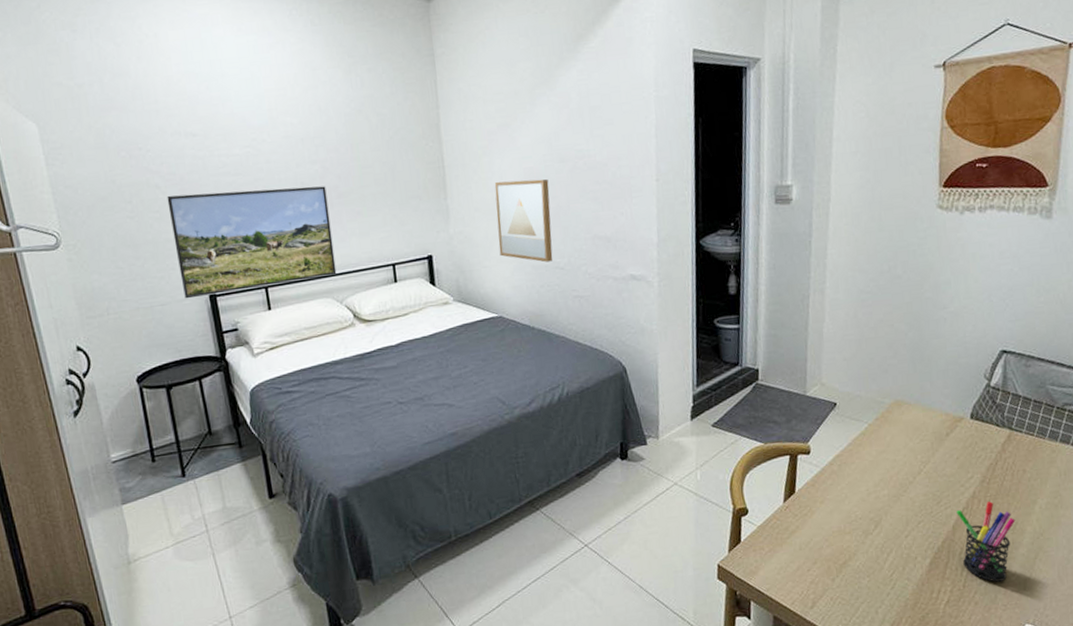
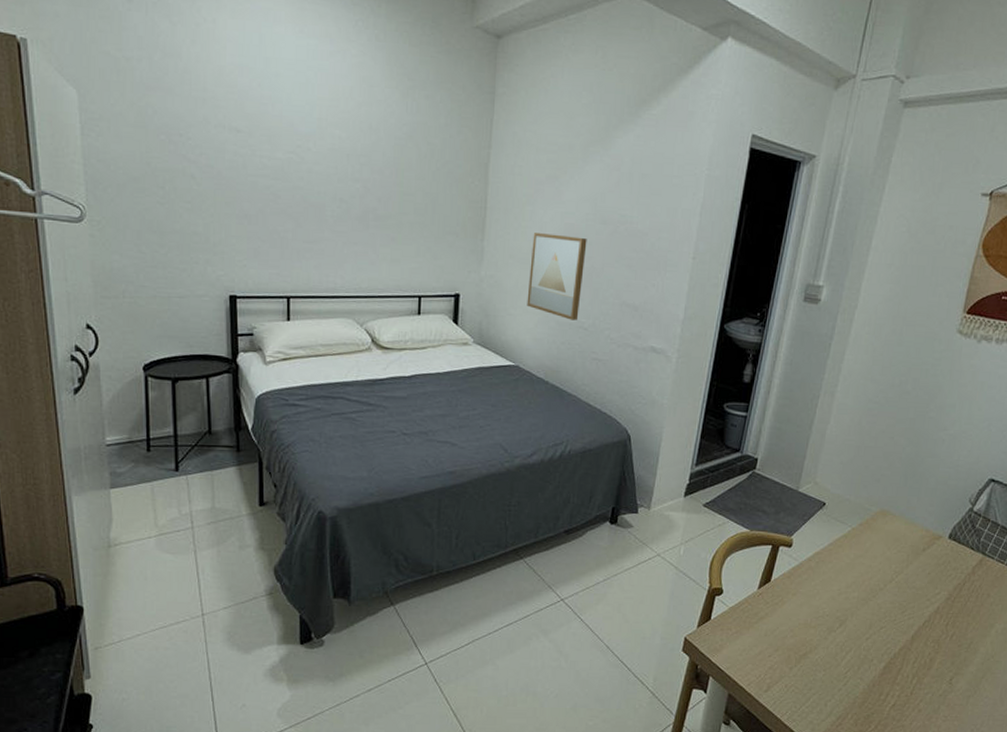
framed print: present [167,186,337,299] -> none [201,187,364,297]
pen holder: present [956,501,1016,582] -> none [915,619,971,694]

